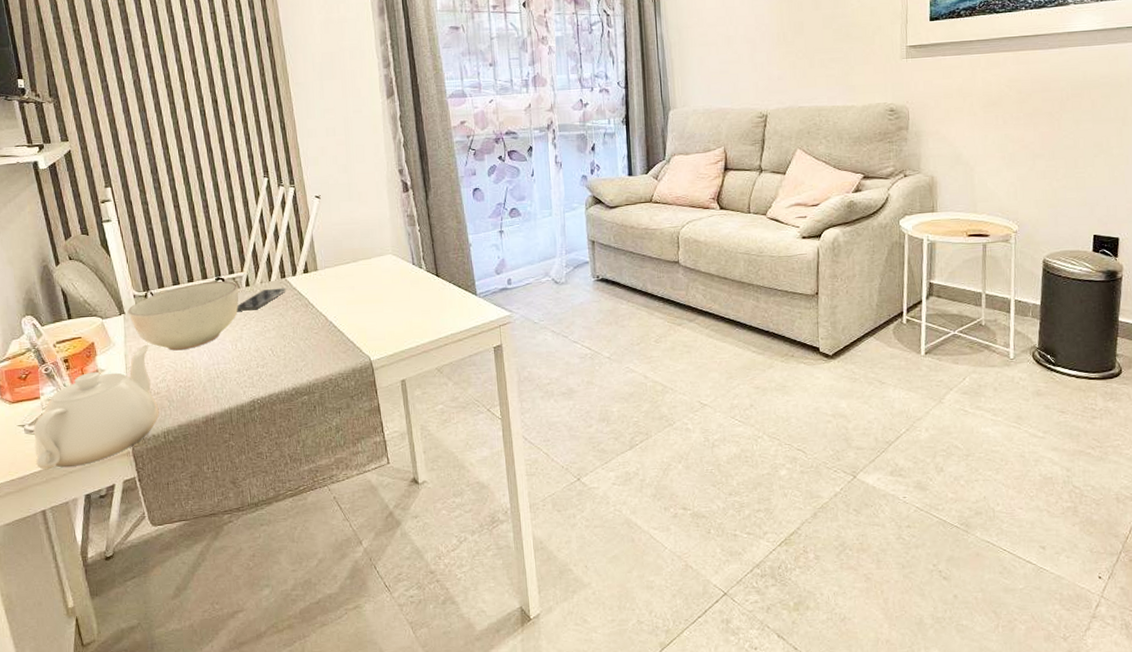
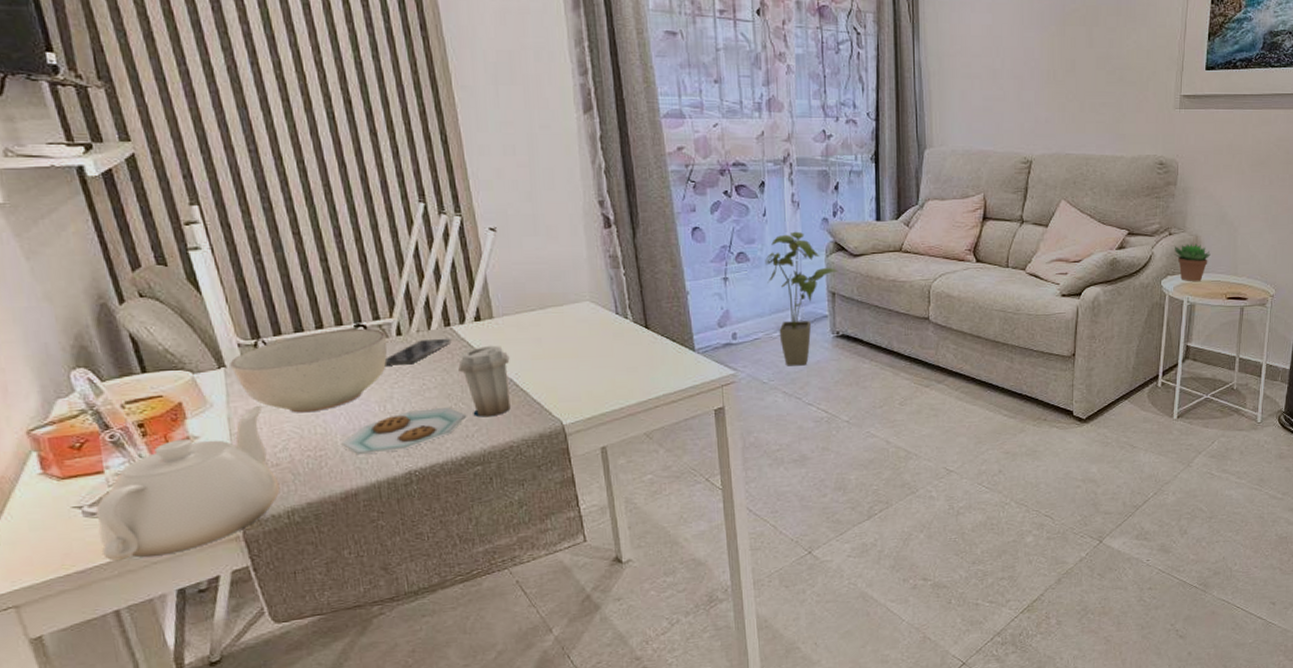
plate: none [204,293,330,386] -> present [341,345,511,455]
house plant: none [534,188,598,308] -> present [765,231,840,366]
succulent plant: none [910,184,948,221] -> present [1174,244,1211,282]

